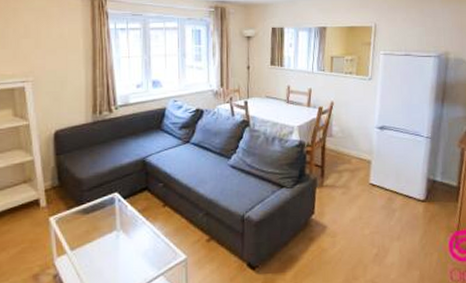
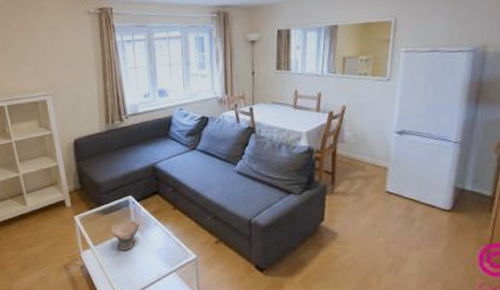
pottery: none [92,219,125,254] -> present [111,220,140,250]

